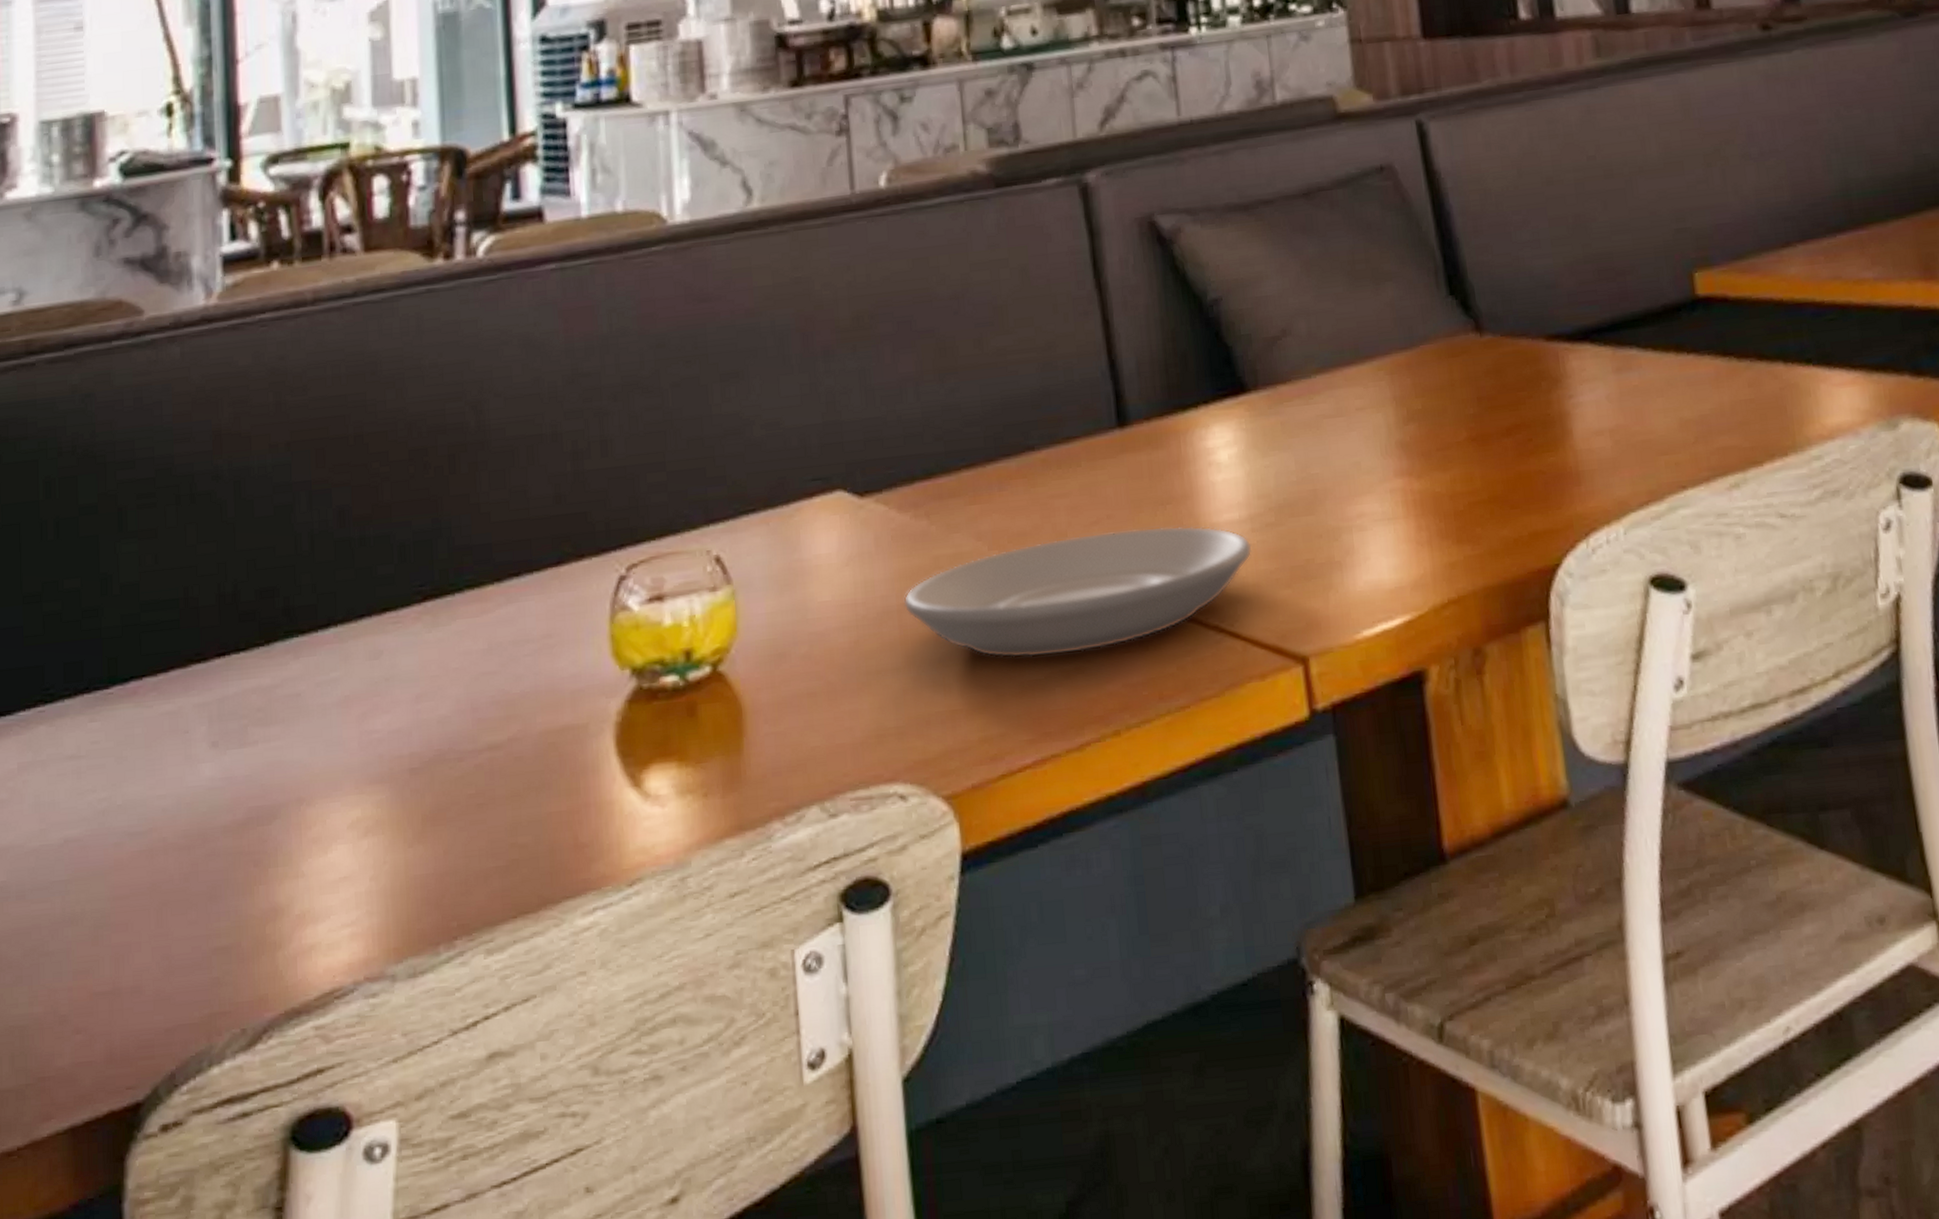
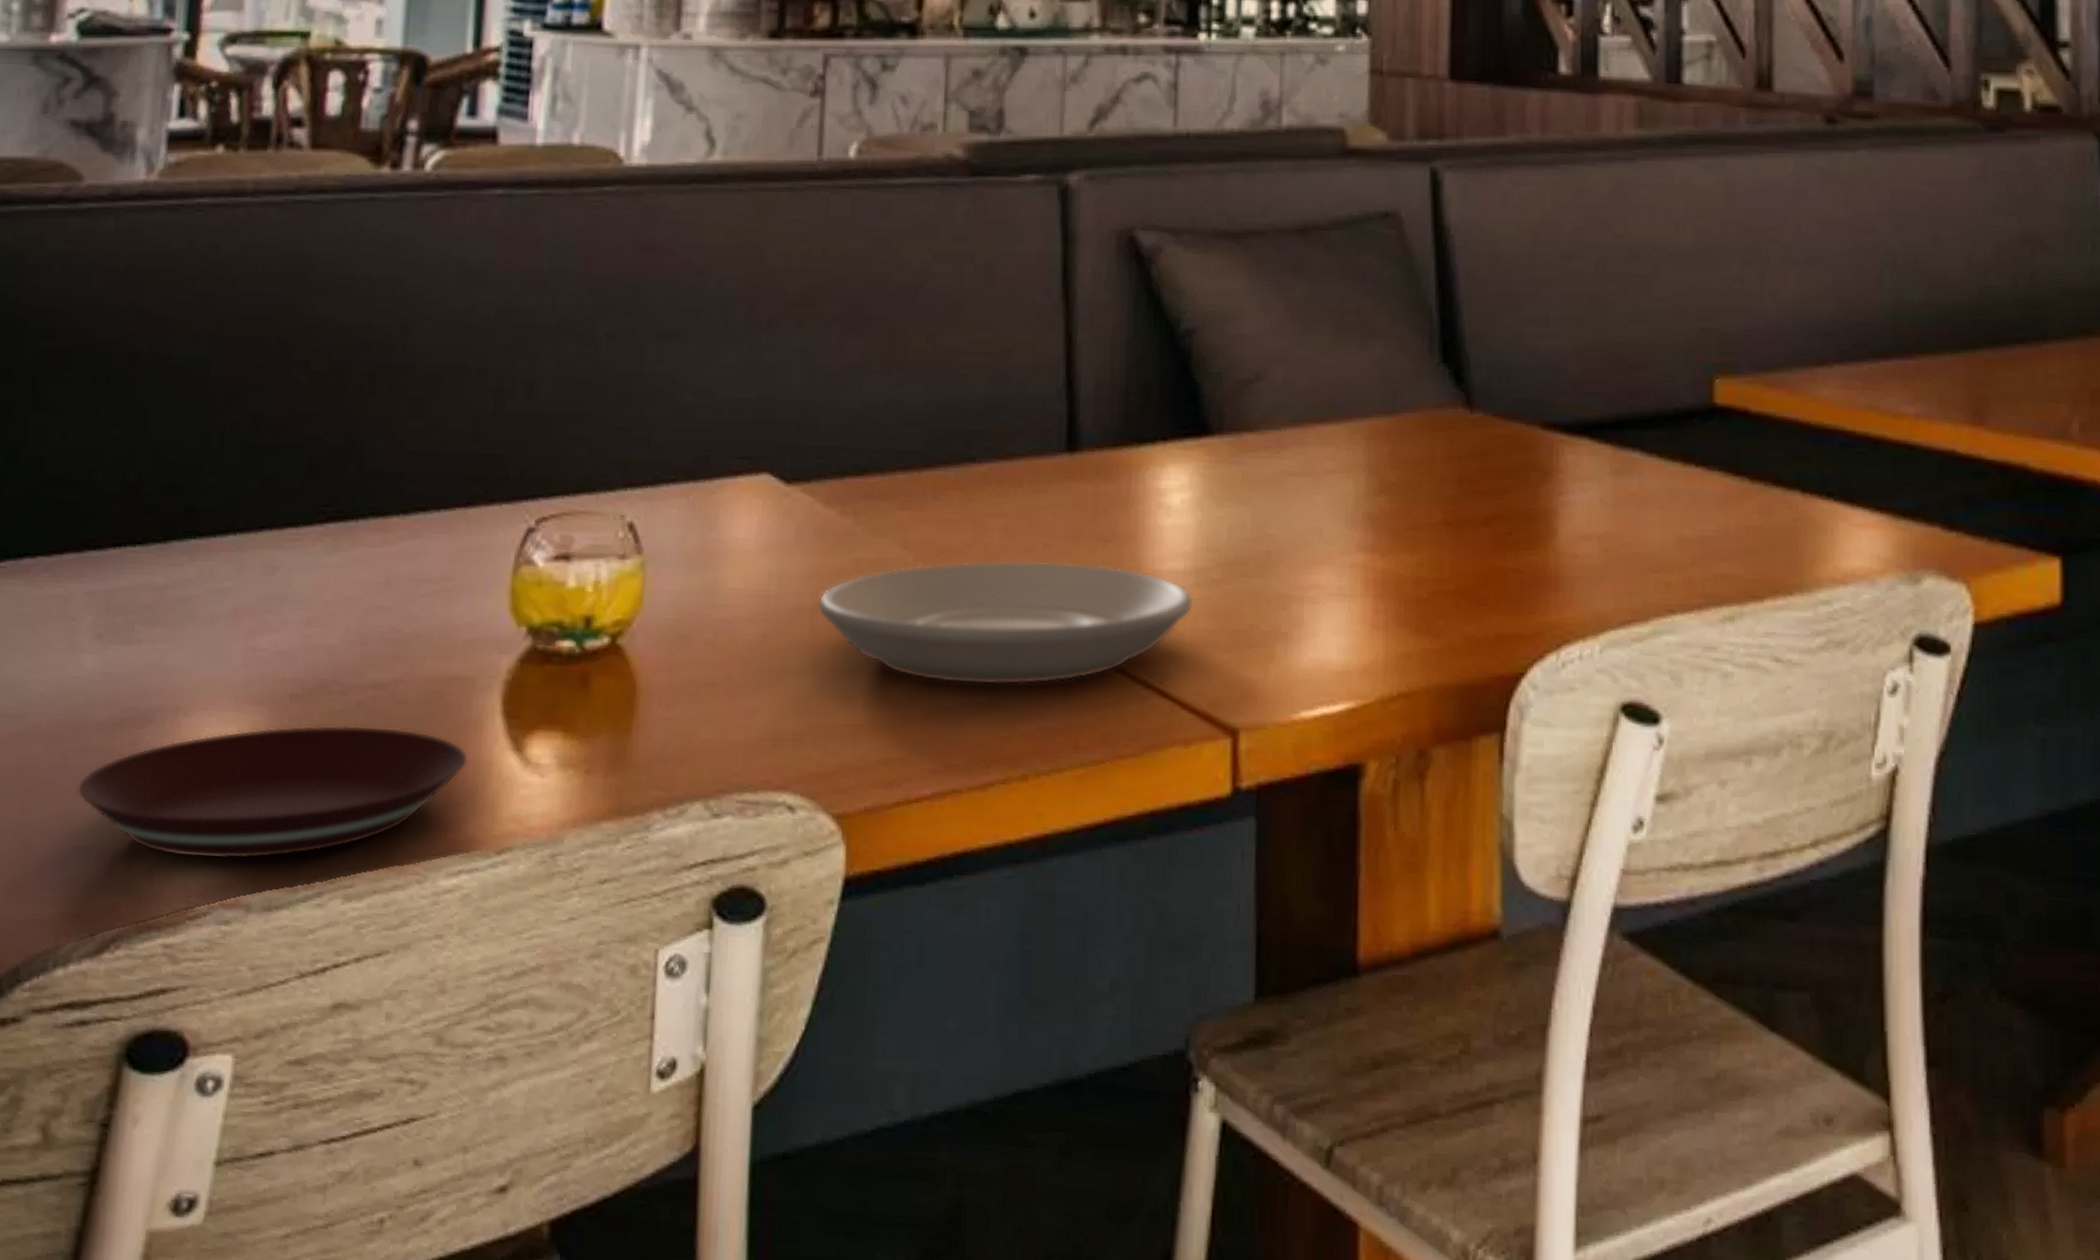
plate: none [211,783,589,941] -> present [77,725,468,860]

